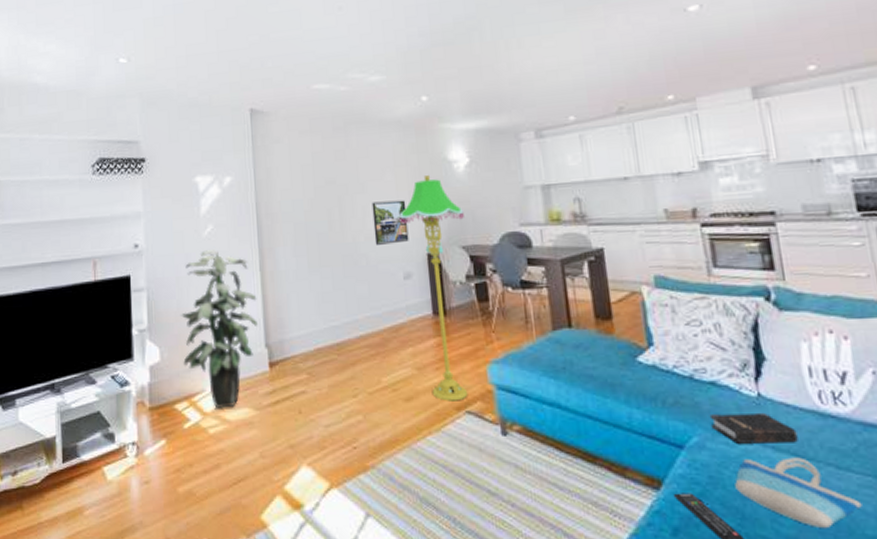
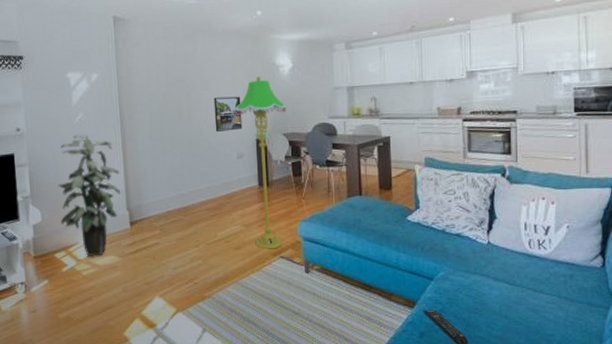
hardback book: present [709,412,798,444] -> none [453,254,511,276]
tote bag: present [735,457,862,528] -> none [465,284,547,330]

